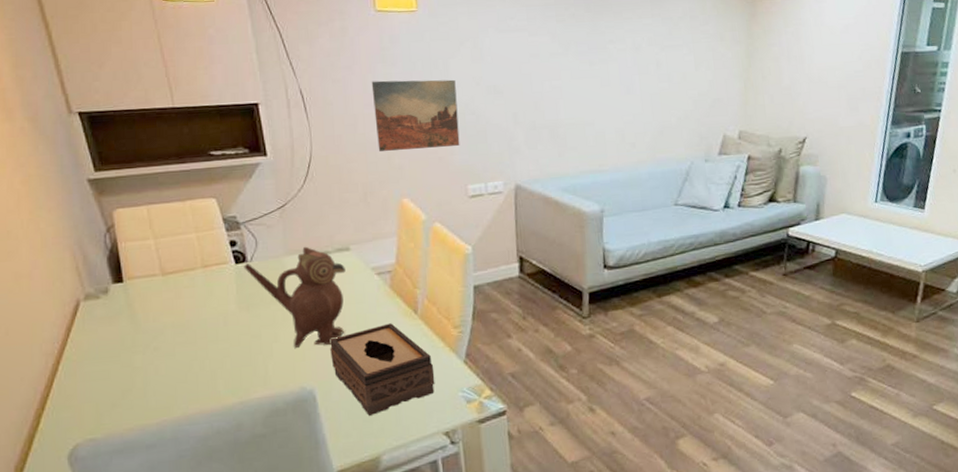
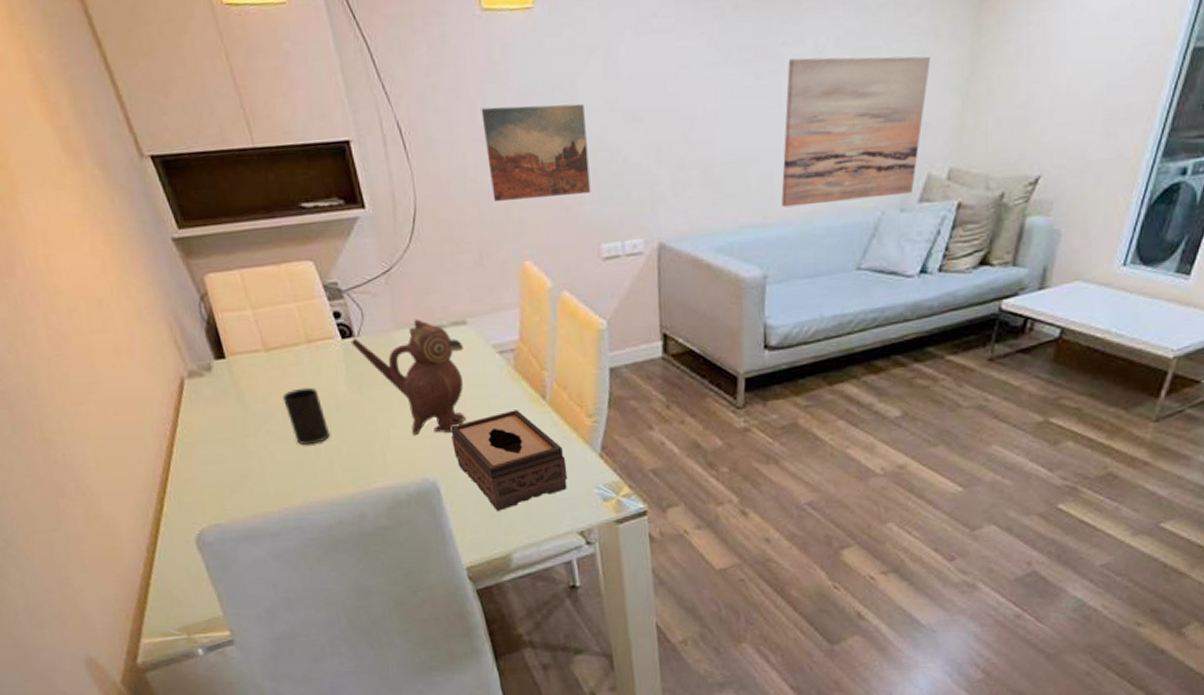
cup: none [174,306,216,360] -> present [283,387,331,445]
wall art: none [612,51,719,158] -> present [781,56,930,208]

